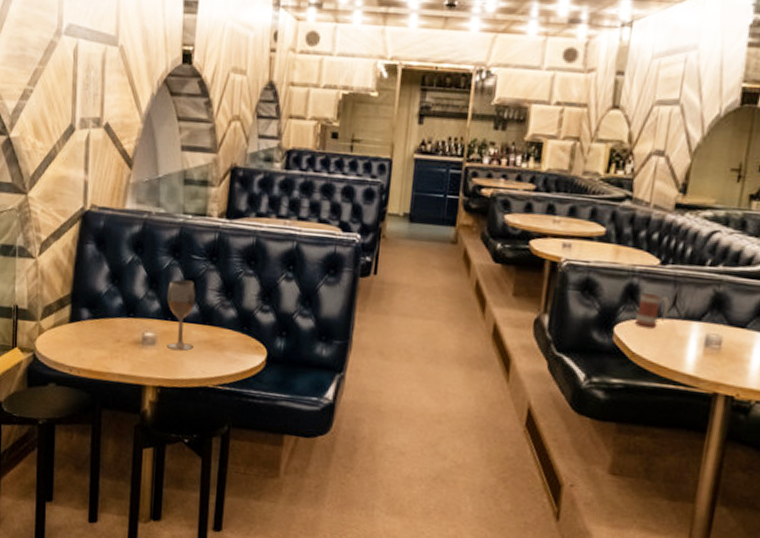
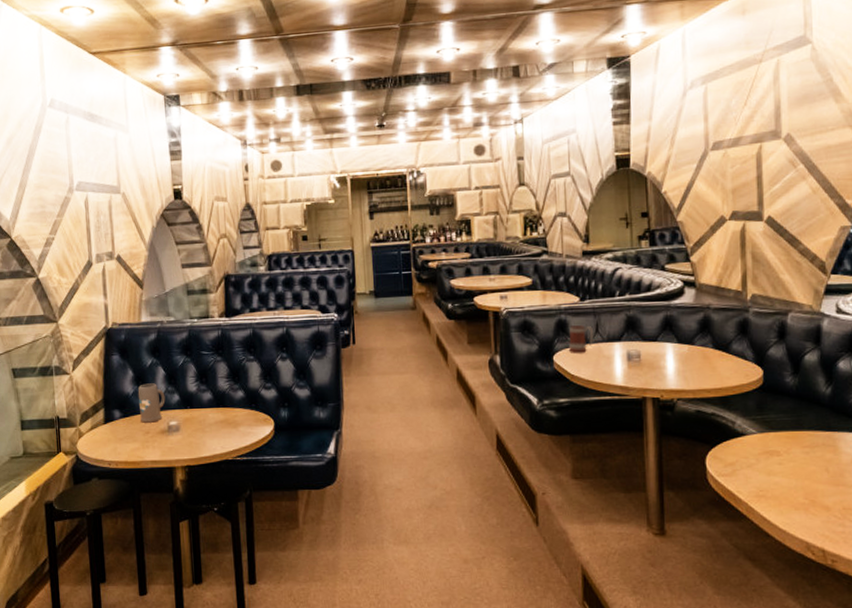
beer mug: none [111,283,144,330] -> present [138,383,166,423]
wine glass: present [166,279,197,352] -> none [184,372,212,434]

